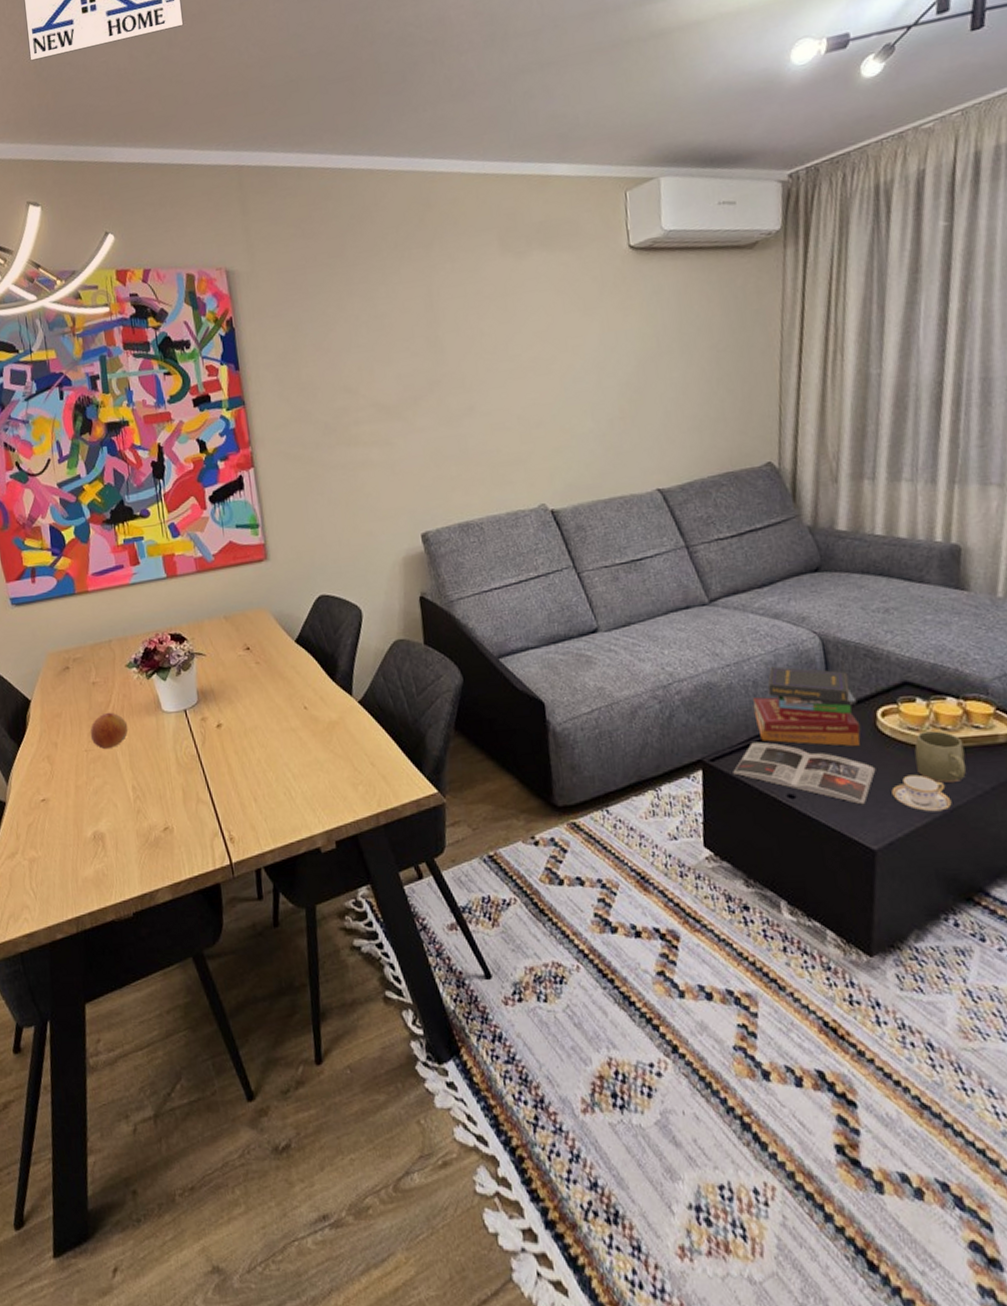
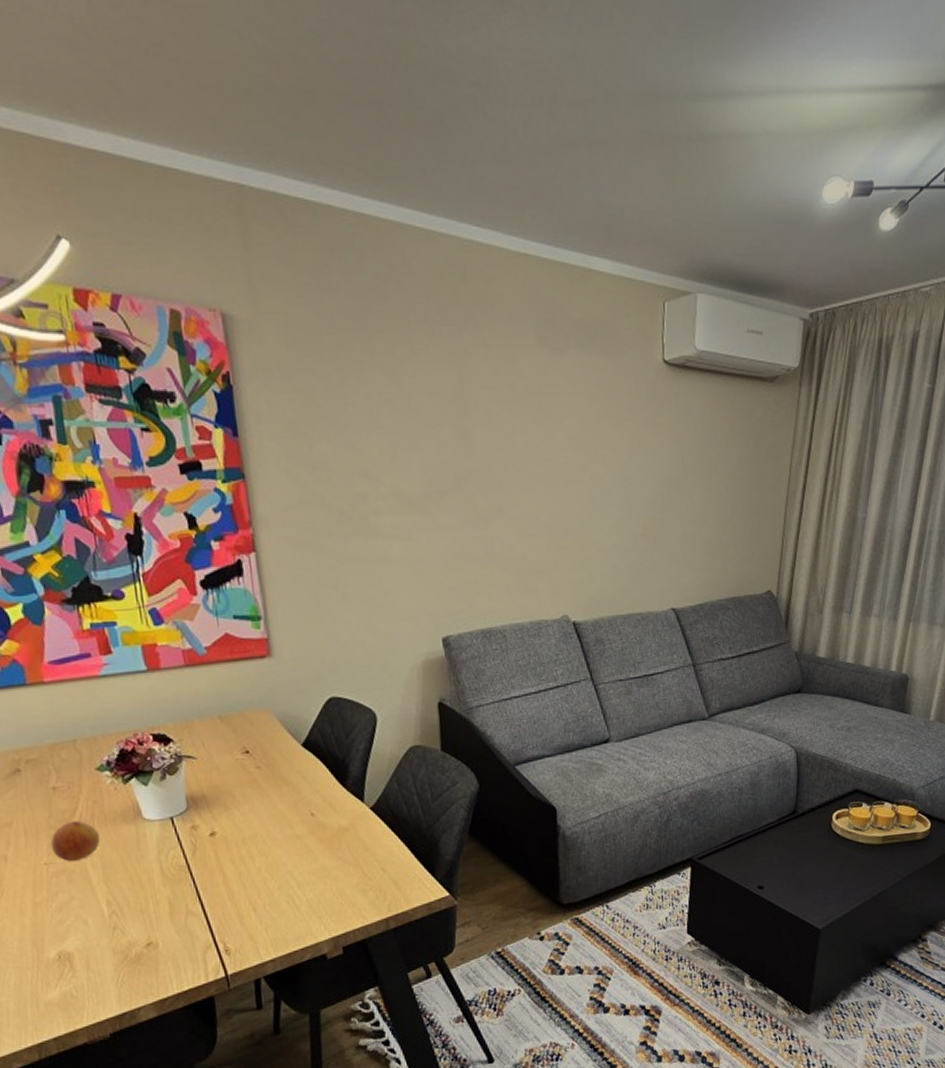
magazine: present [733,741,876,805] -> none [716,841,827,893]
books: present [752,666,861,747] -> none [737,776,819,845]
teacup: present [891,774,952,812] -> none [837,866,879,897]
mug: present [914,730,967,783] -> none [857,830,893,872]

